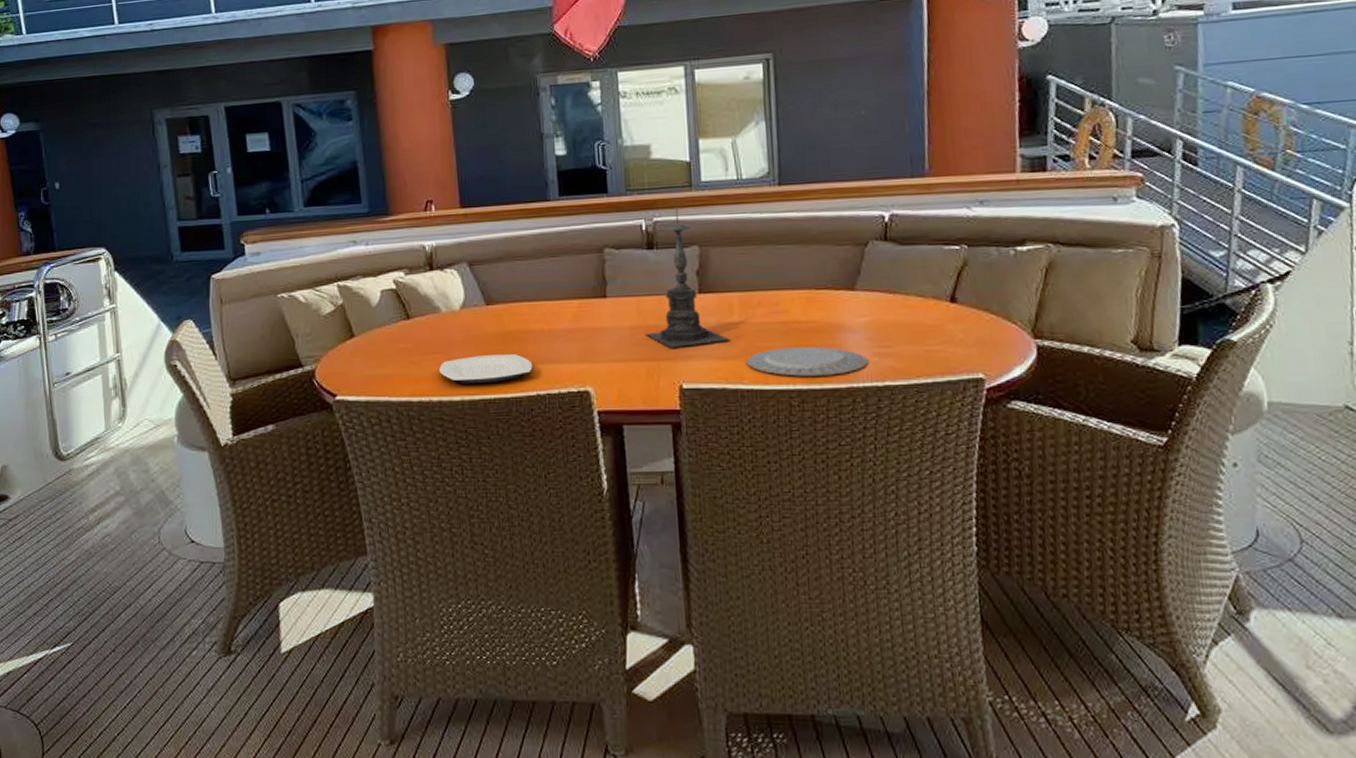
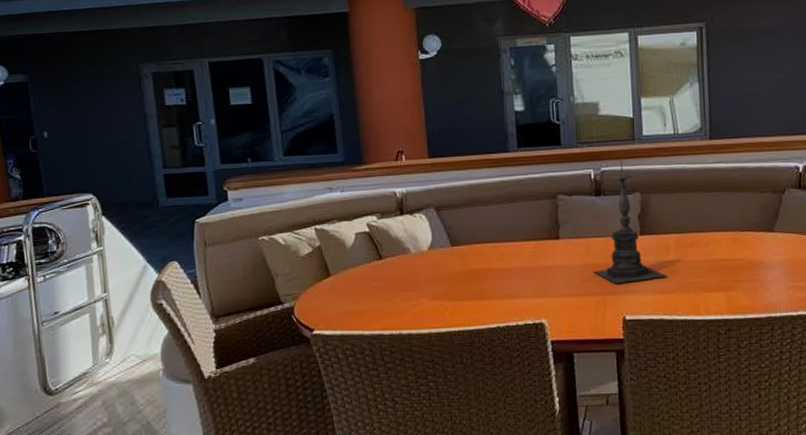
plate: present [439,354,533,384] -> none [409,291,494,318]
plate: present [746,346,868,377] -> none [680,281,784,308]

